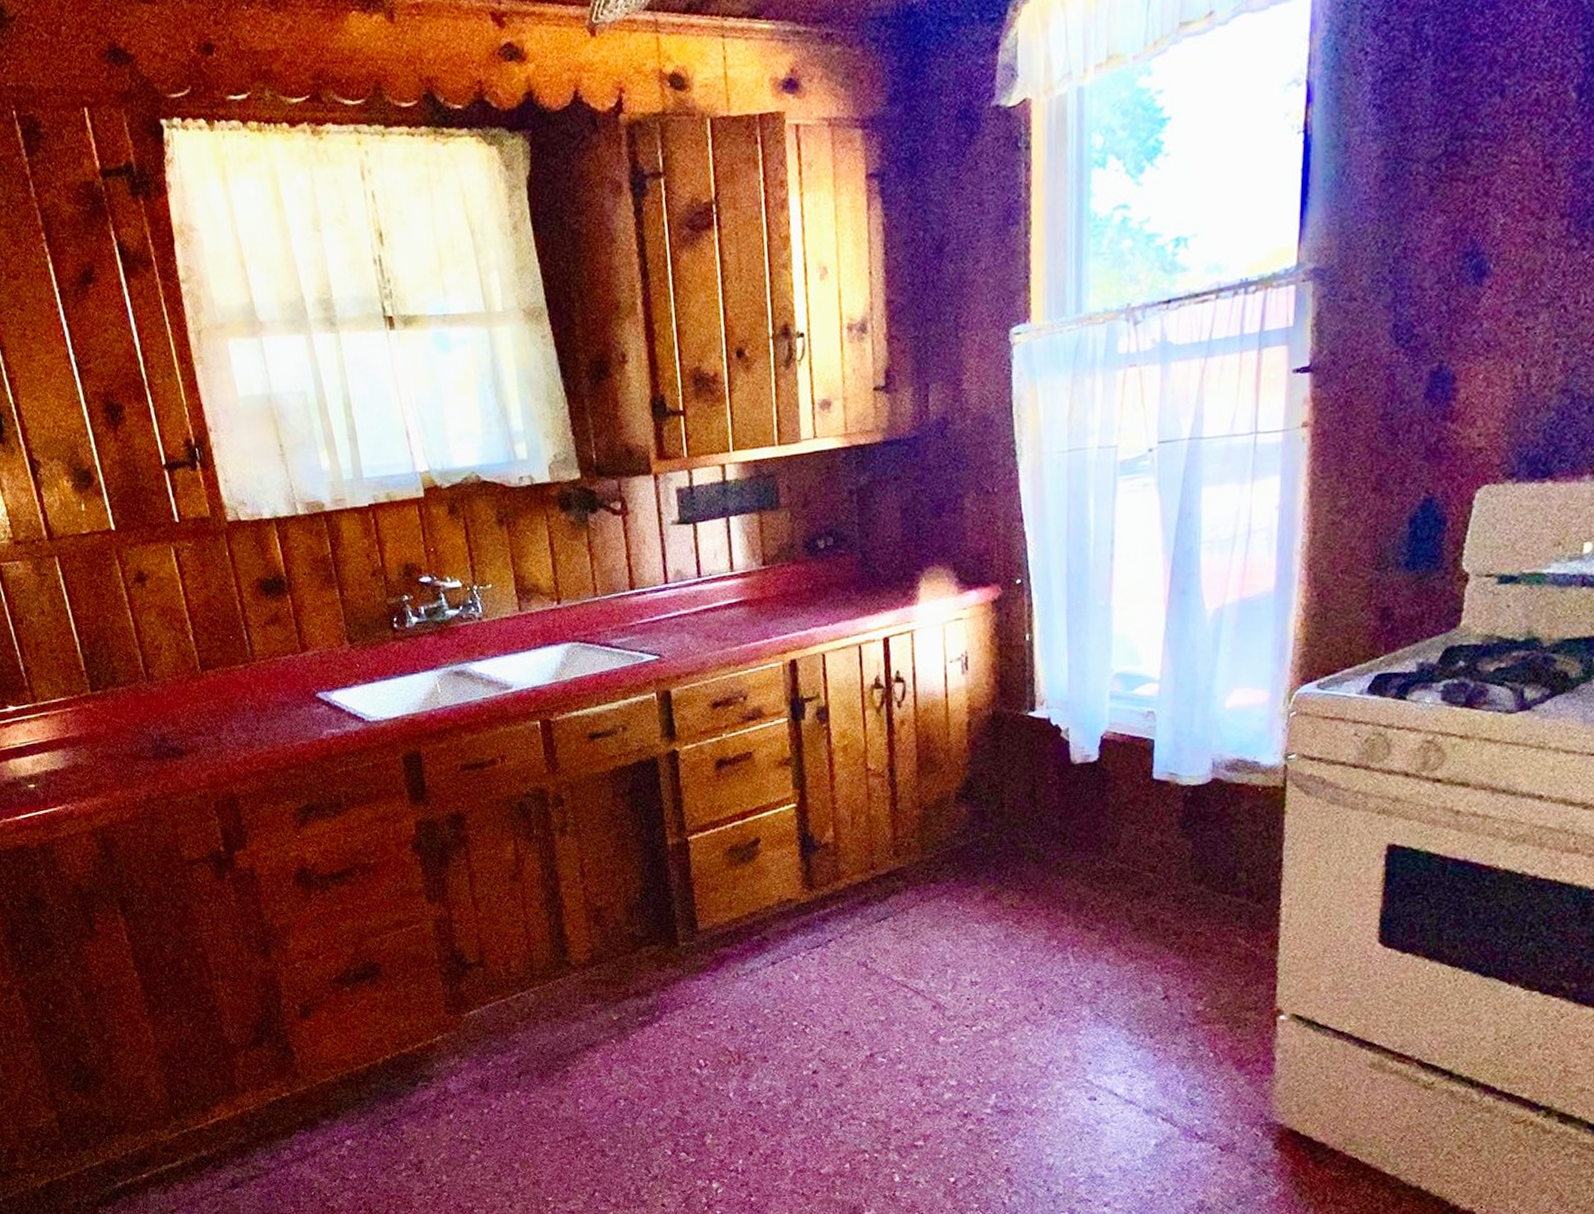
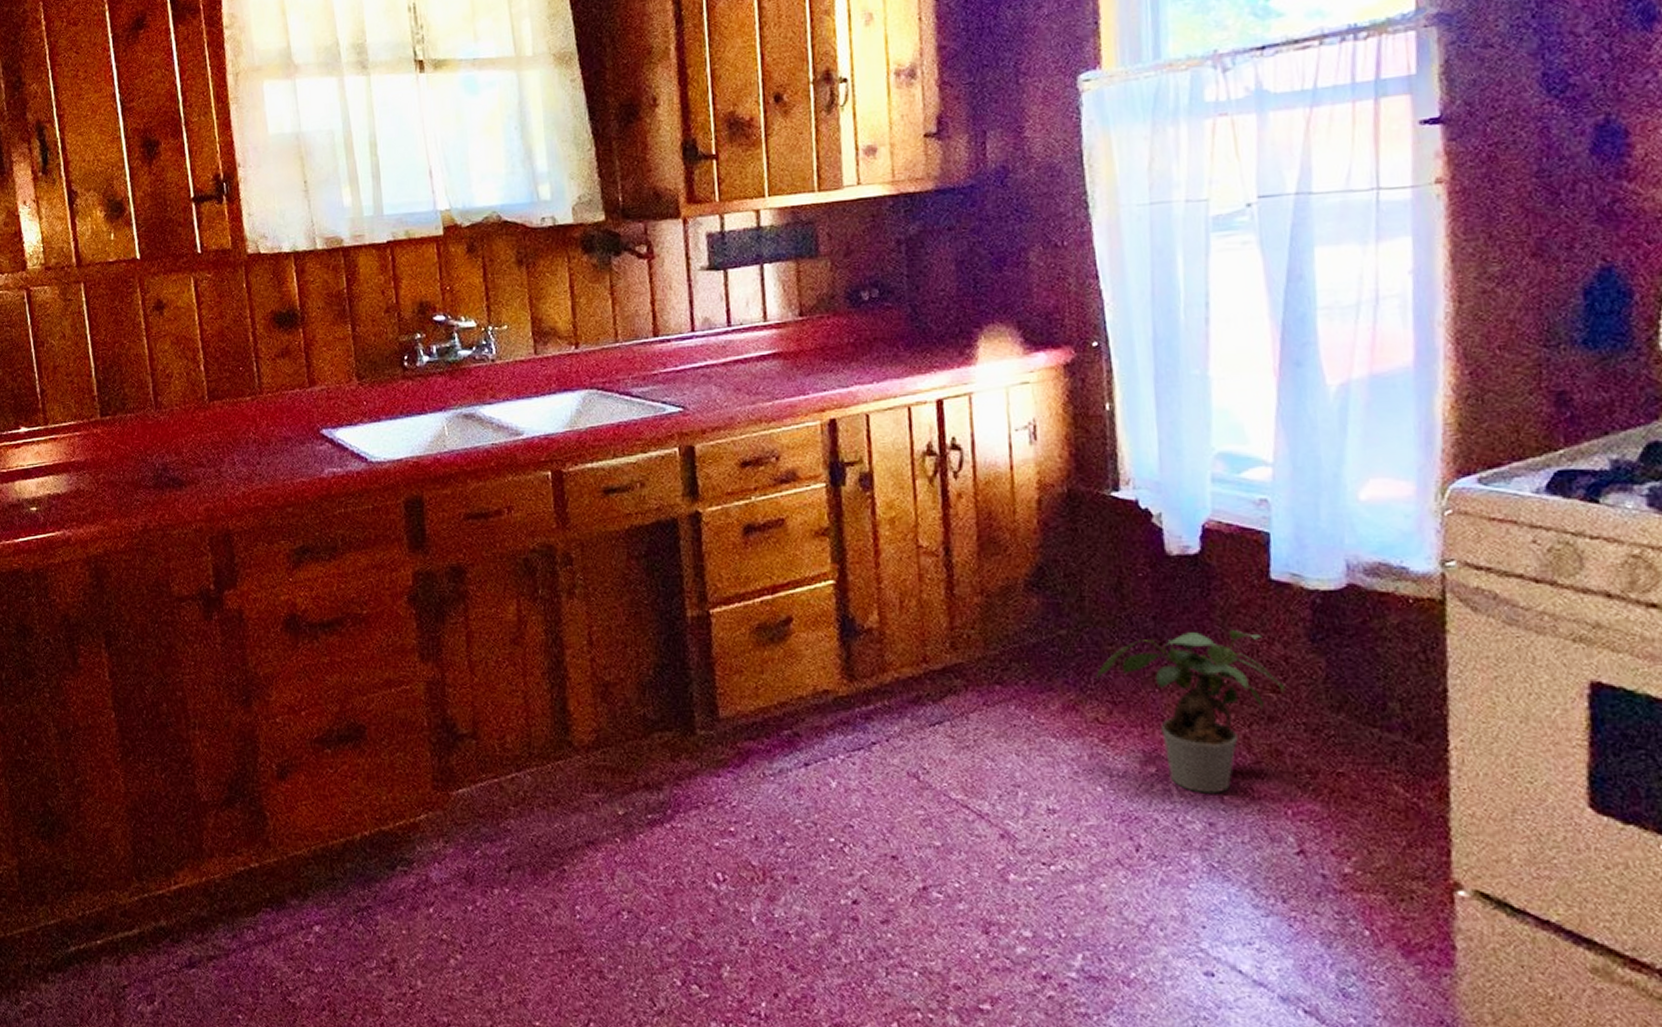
potted plant: none [1012,823,1161,958] -> present [1096,630,1286,794]

